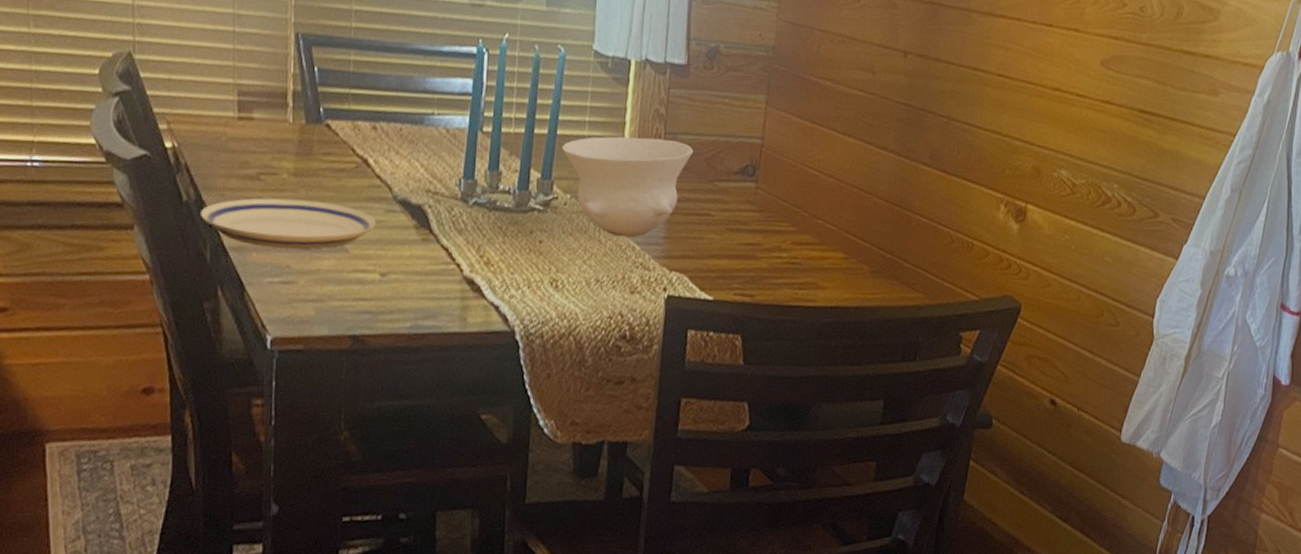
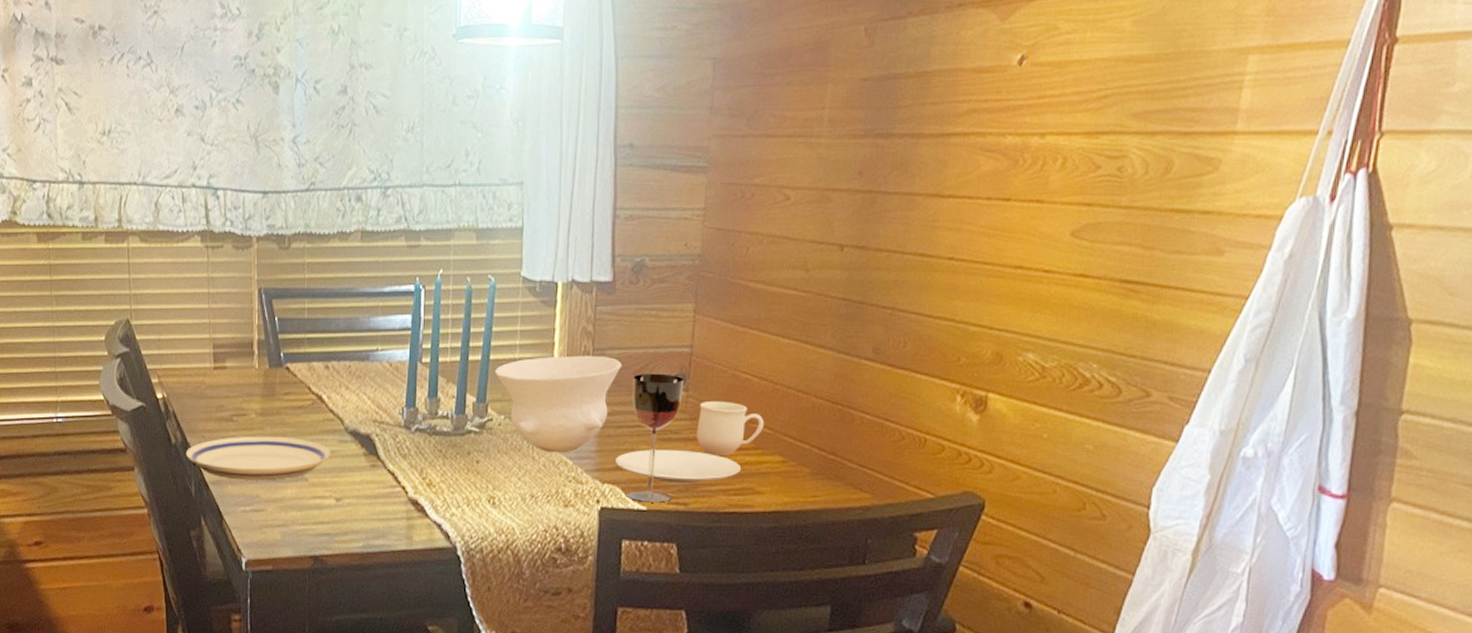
plate: none [683,239,806,276] -> present [614,450,742,484]
wineglass: none [693,161,754,294] -> present [626,373,684,503]
mug: none [764,194,829,250] -> present [697,400,765,456]

